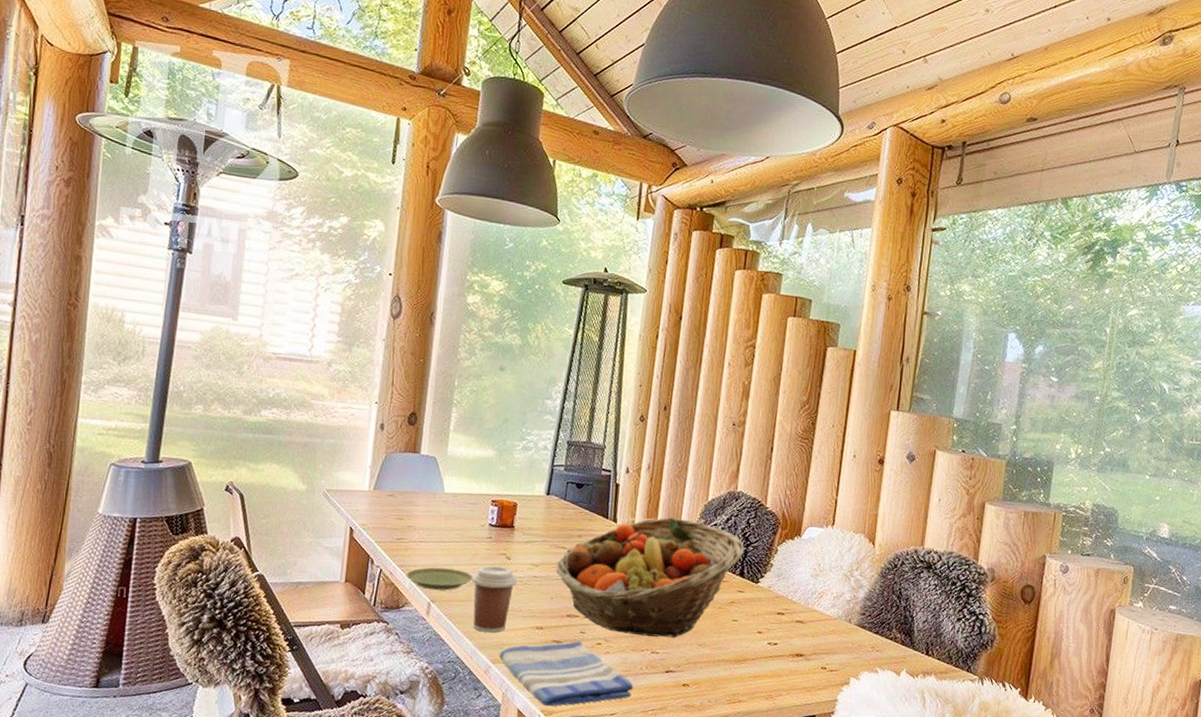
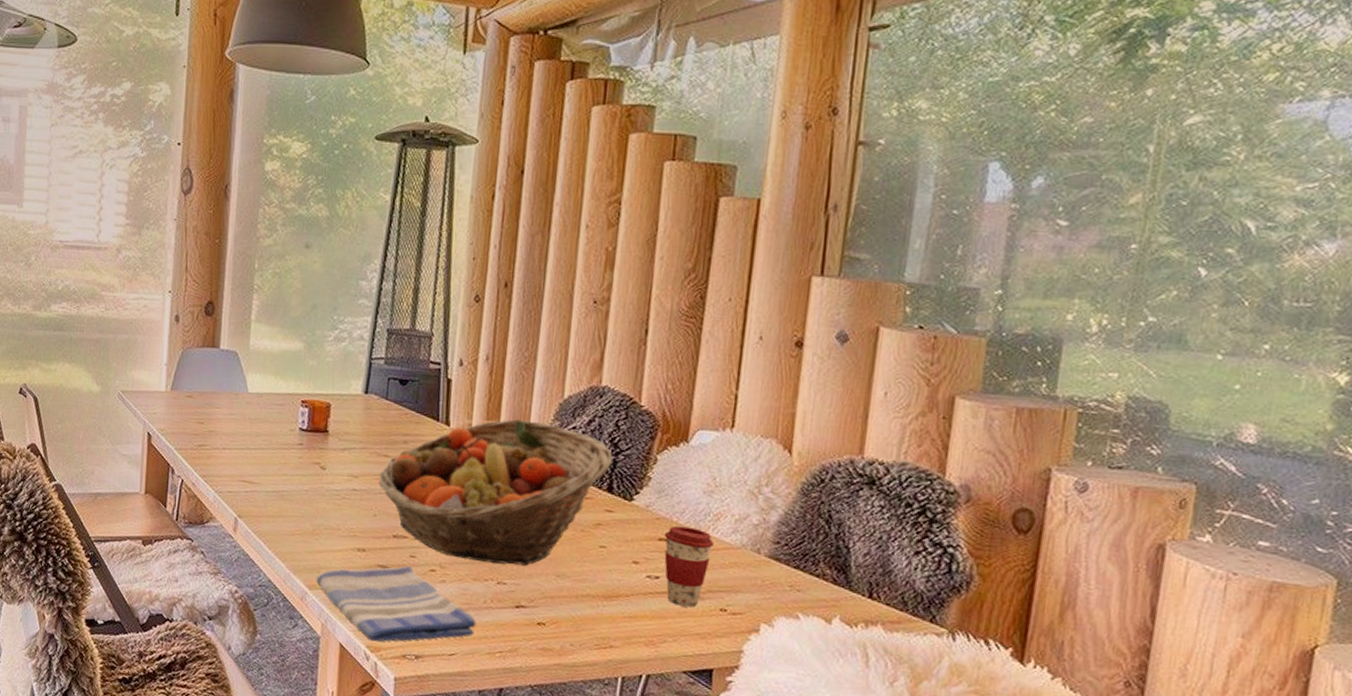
plate: present [406,567,473,591] -> none [209,477,283,505]
coffee cup: present [471,566,517,633] -> none [282,476,333,554]
coffee cup: none [781,602,818,667] -> present [664,525,714,608]

